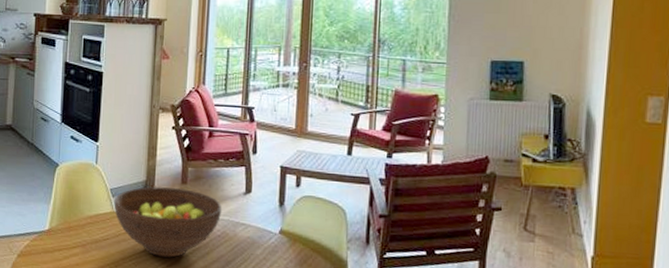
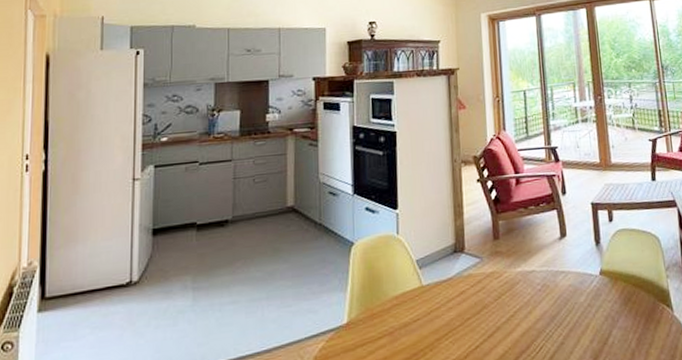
fruit bowl: present [113,186,222,258] -> none [421,245,540,328]

